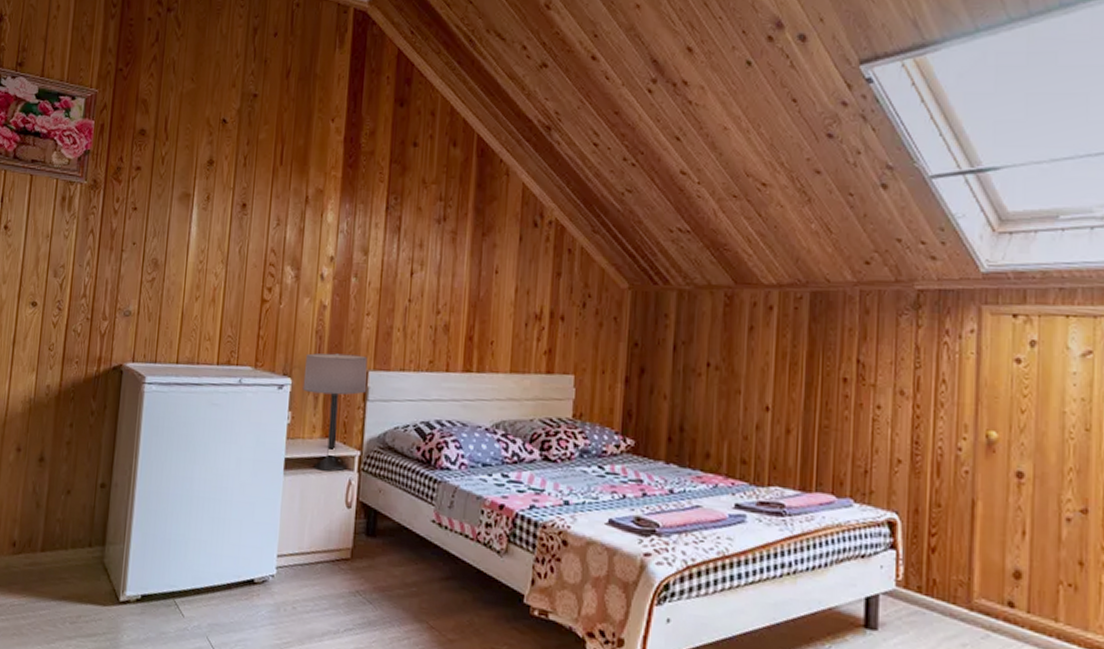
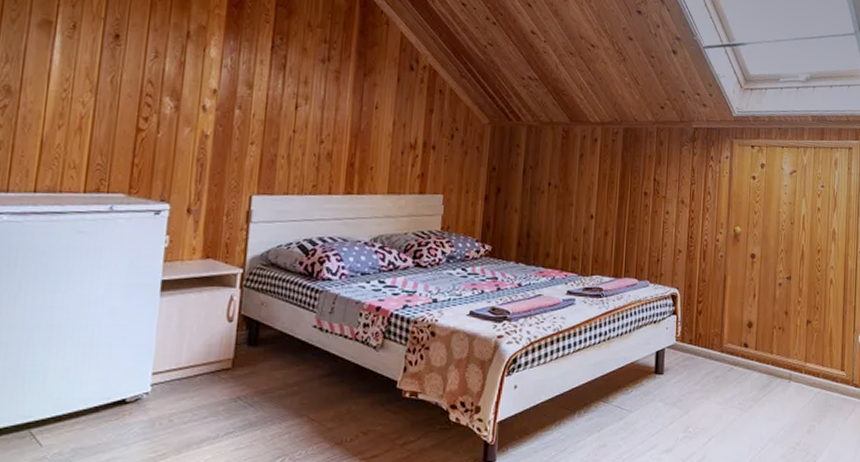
table lamp: present [302,353,368,472] -> none [182,179,251,290]

